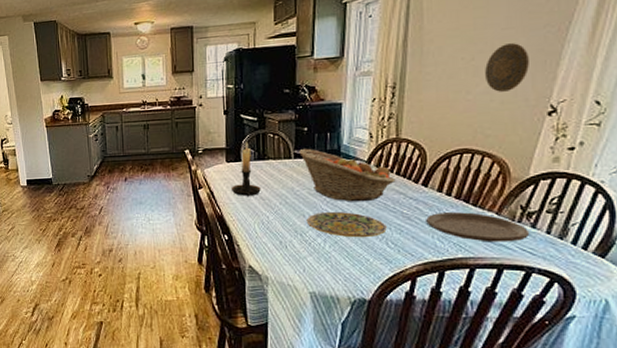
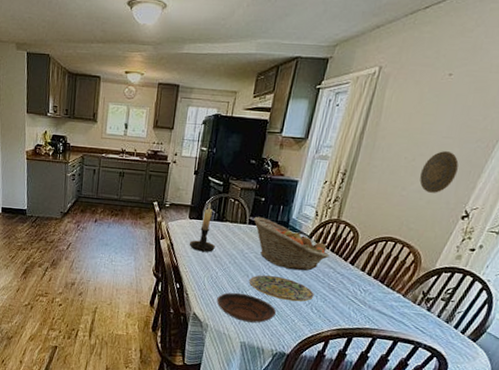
bowl: none [273,236,346,268] -> present [216,292,277,323]
plate: present [426,212,530,242] -> none [346,288,425,320]

